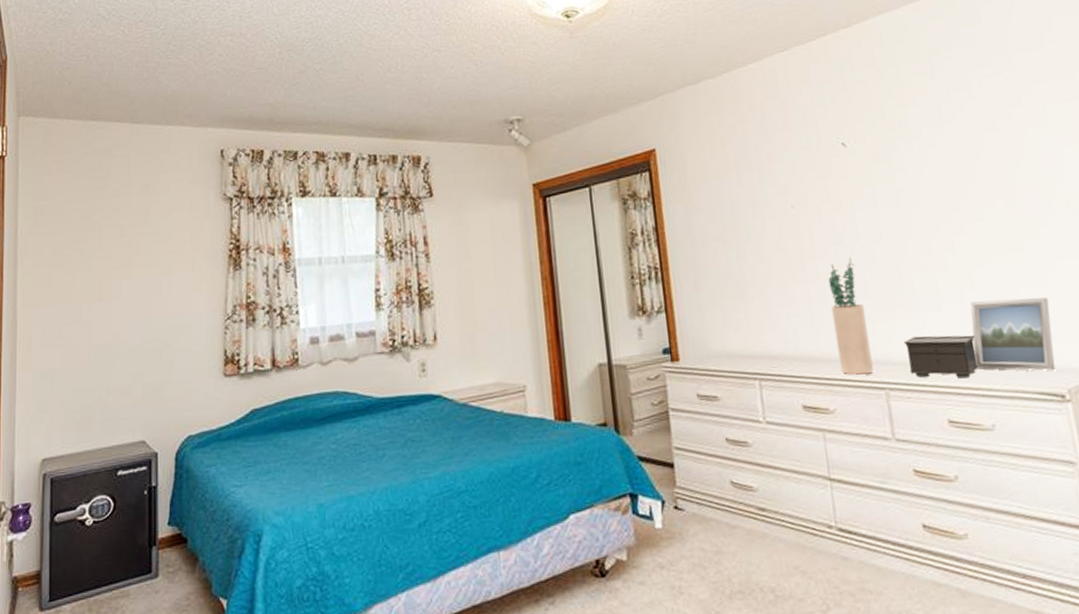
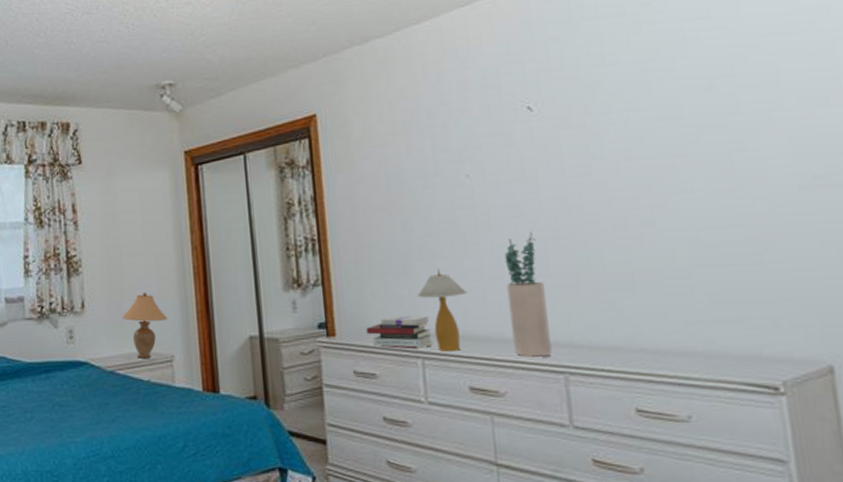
table lamp: none [474,323,520,390] -> present [122,292,168,359]
books: none [707,338,768,372] -> present [366,315,433,350]
table lamp: none [752,294,798,374] -> present [416,269,468,353]
jewelry box: present [903,335,979,379] -> none [588,317,676,365]
picture frame: present [970,297,1056,371] -> none [669,279,769,361]

